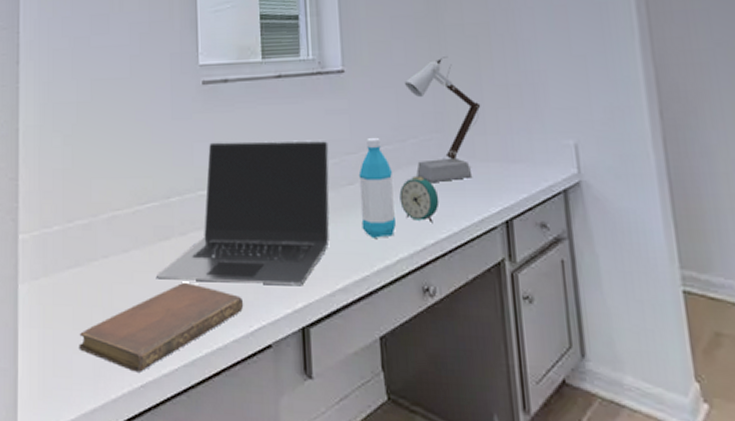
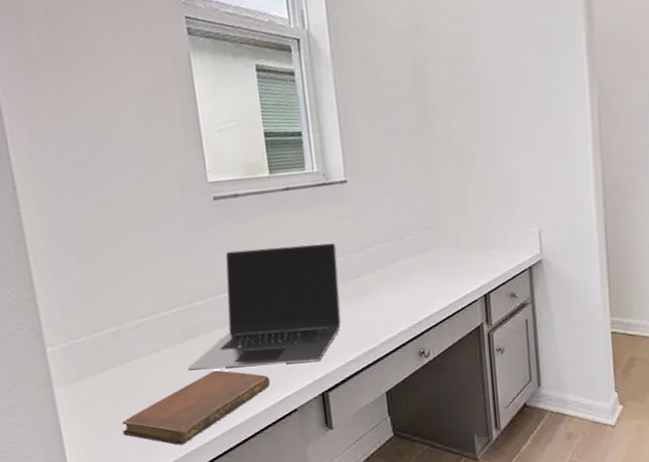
water bottle: present [358,138,397,238] -> none [363,237,397,318]
alarm clock: present [399,175,440,222] -> none [398,265,432,301]
desk lamp: present [405,57,481,182] -> none [401,164,465,270]

